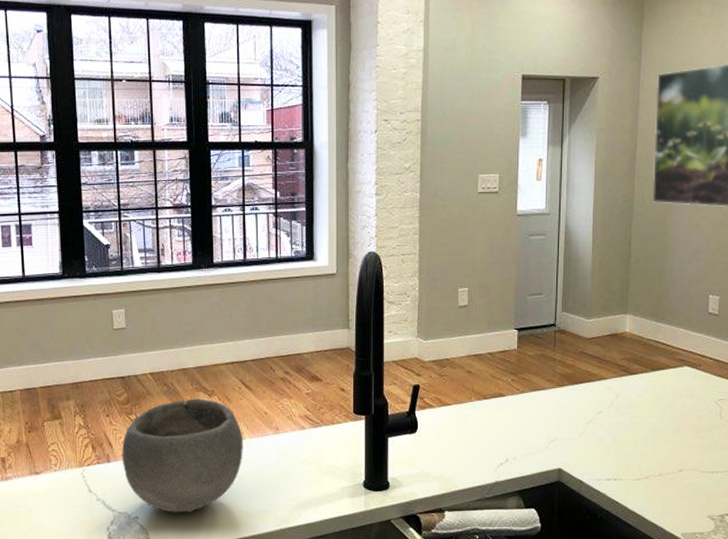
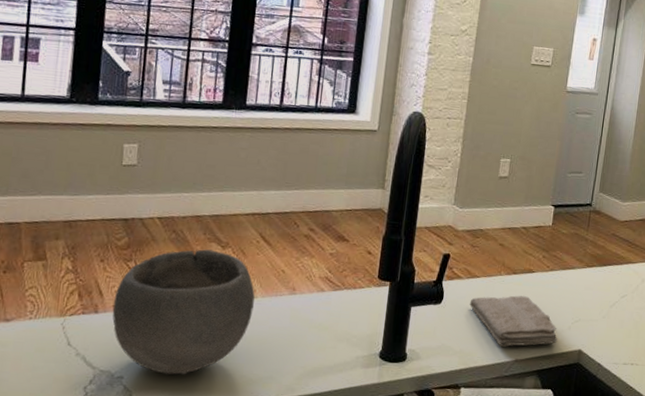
washcloth: none [444,420,536,470] -> present [469,295,558,347]

